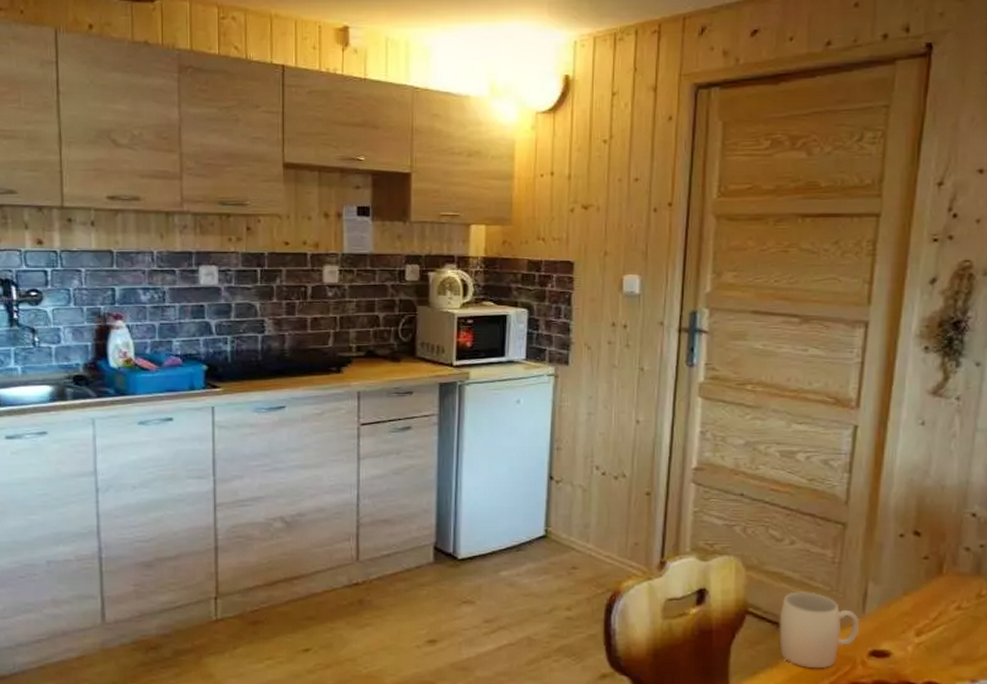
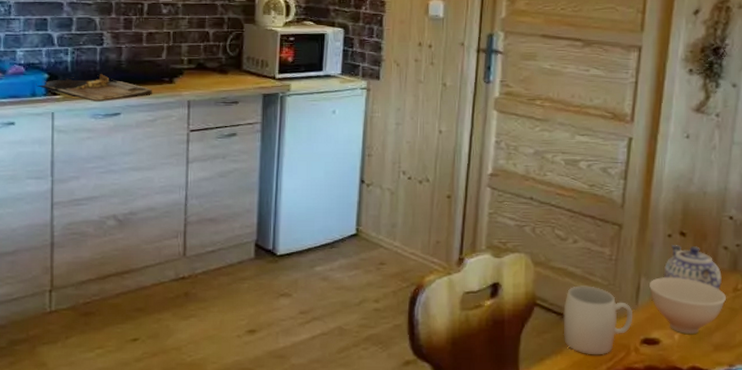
cutting board: none [194,364,319,395] -> present [36,74,152,103]
bowl: none [877,581,969,646] -> present [648,276,727,335]
teapot: none [894,544,963,596] -> present [663,244,722,290]

